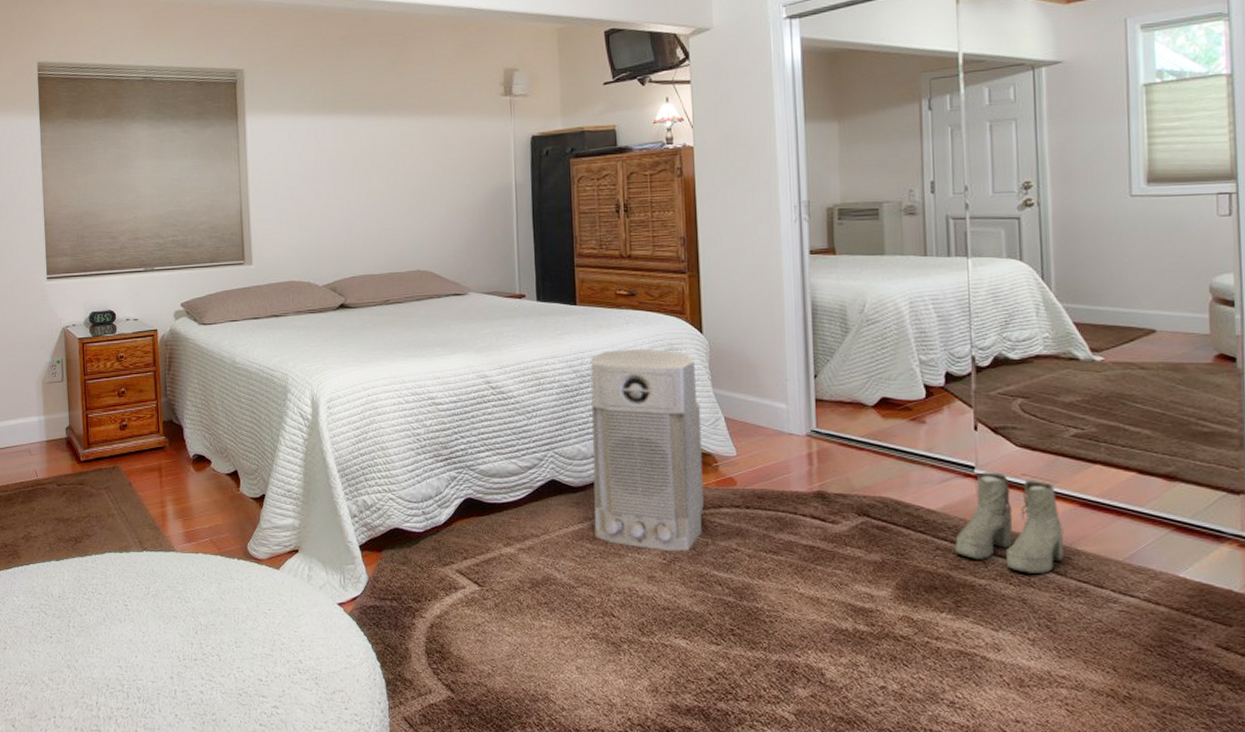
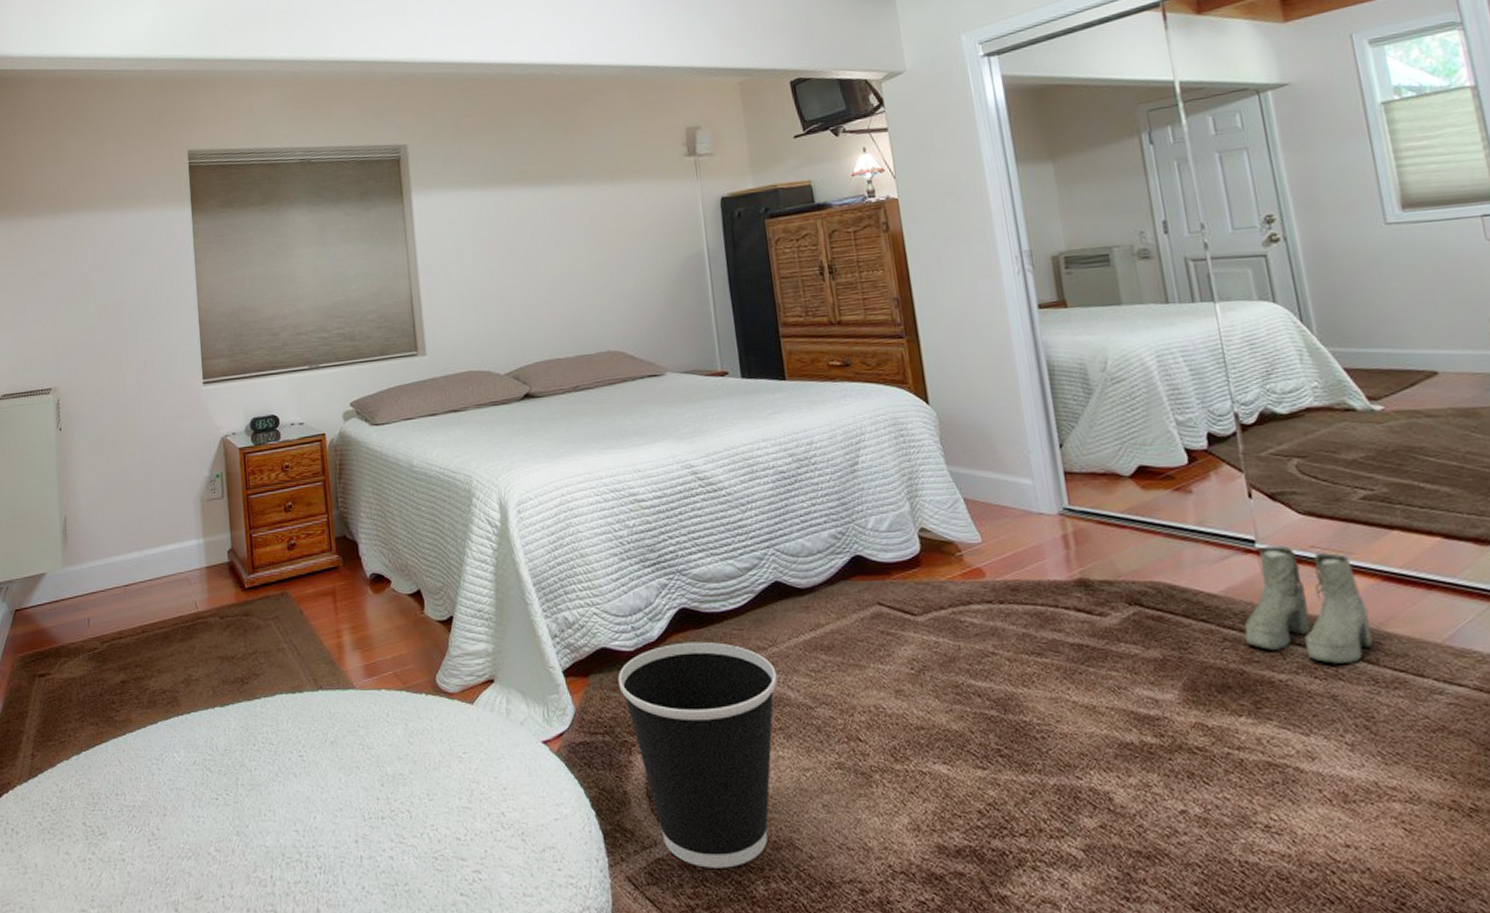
wastebasket: none [407,527,547,714] -> present [618,641,778,868]
air purifier: present [590,349,704,552] -> none [807,425,952,660]

